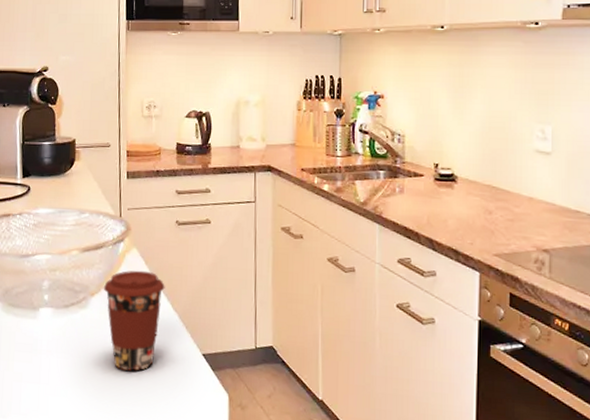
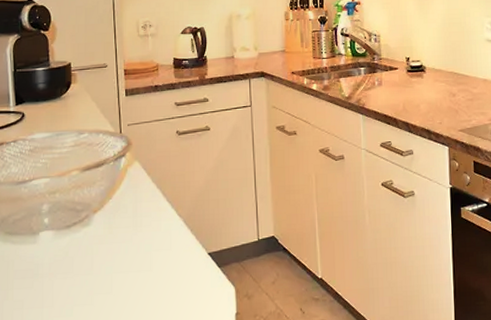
coffee cup: present [103,270,165,372] -> none [106,182,169,281]

